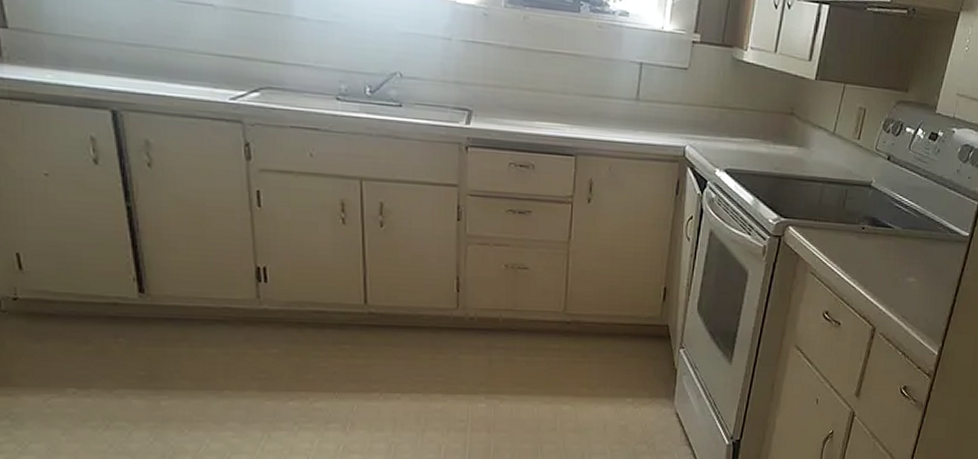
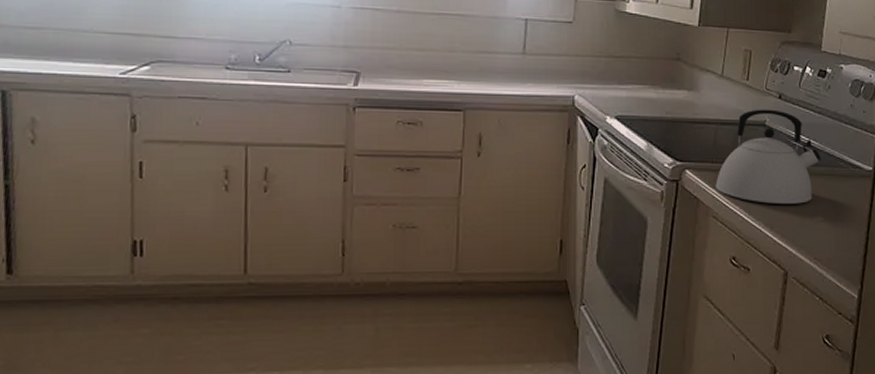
kettle: none [816,169,922,265] -> present [715,109,822,204]

